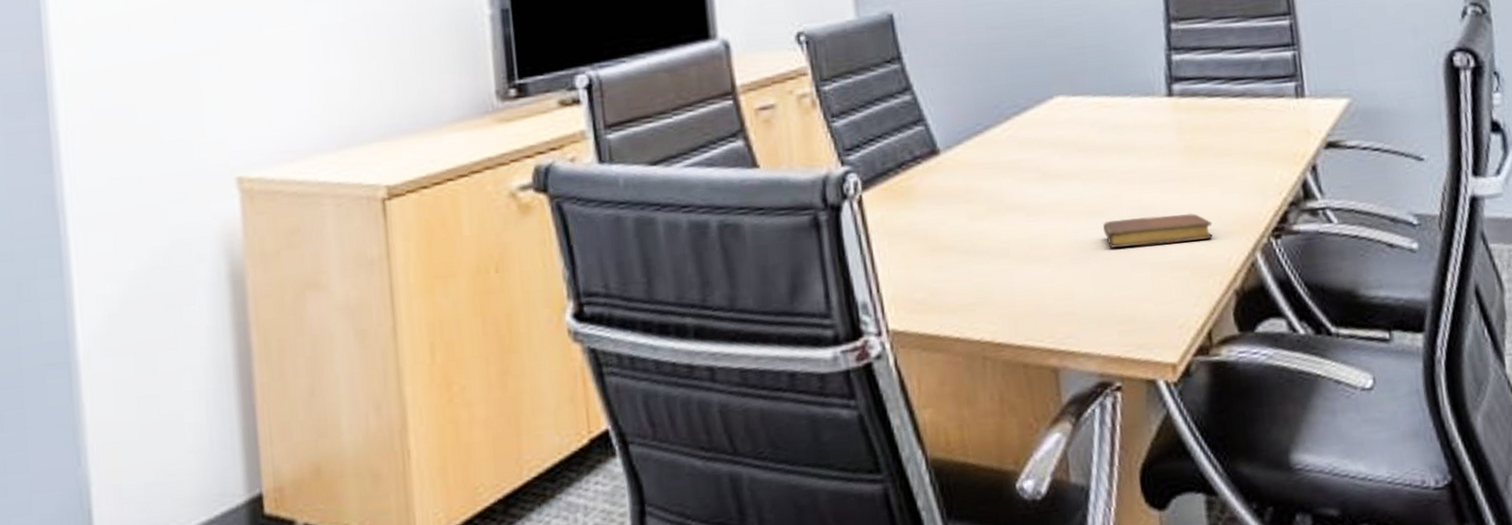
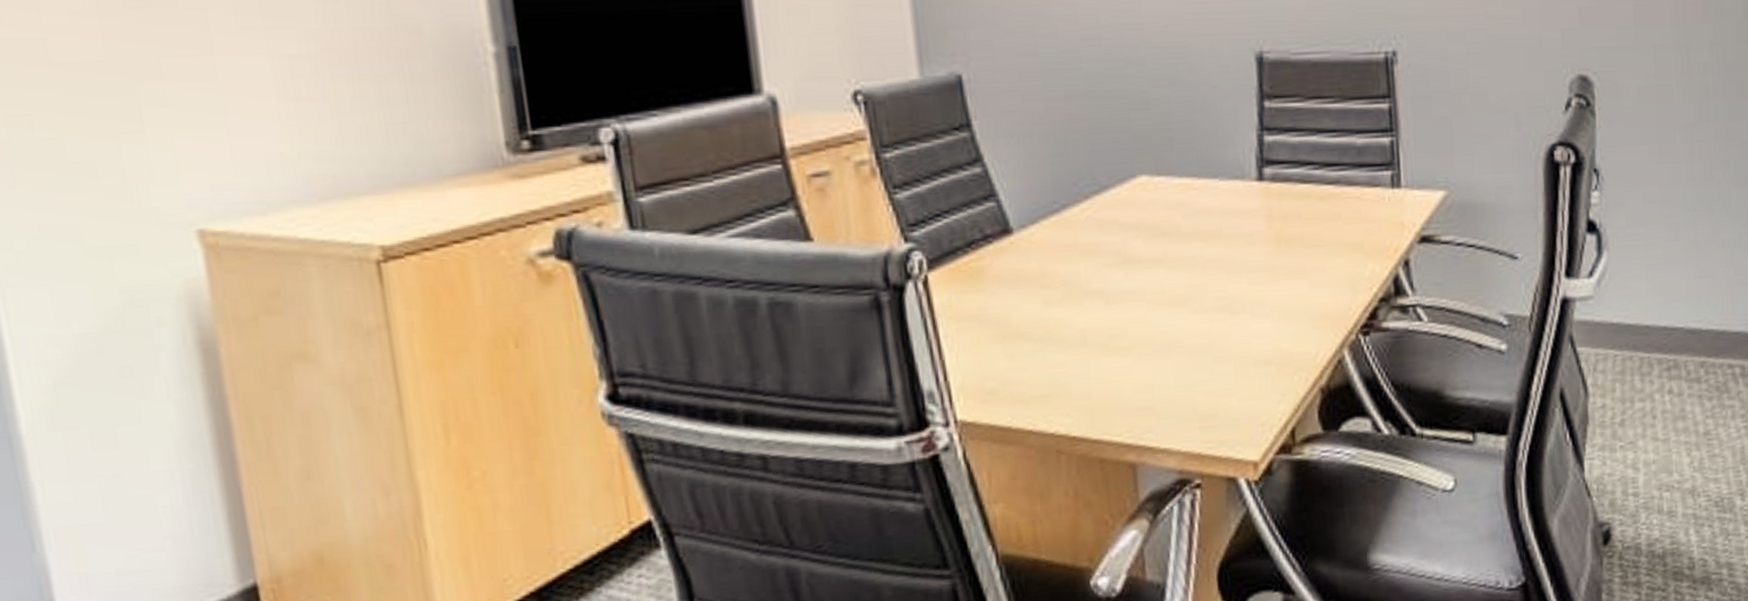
notebook: present [1102,213,1213,249] -> none [1185,306,1300,342]

